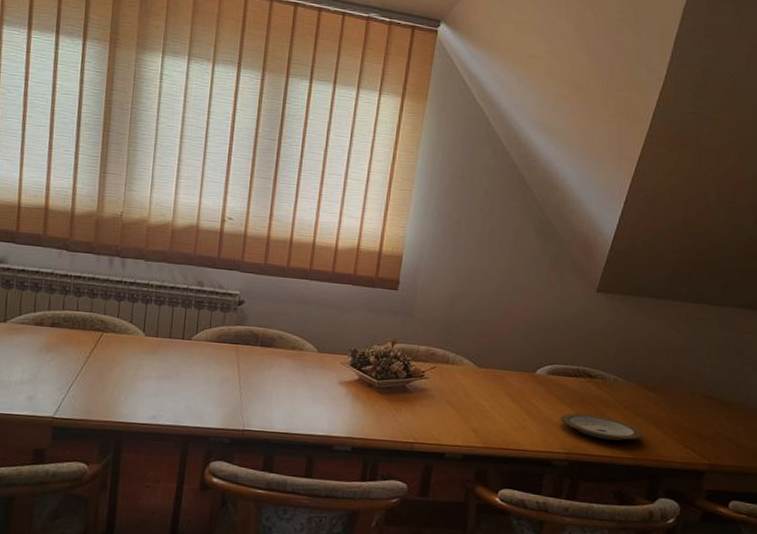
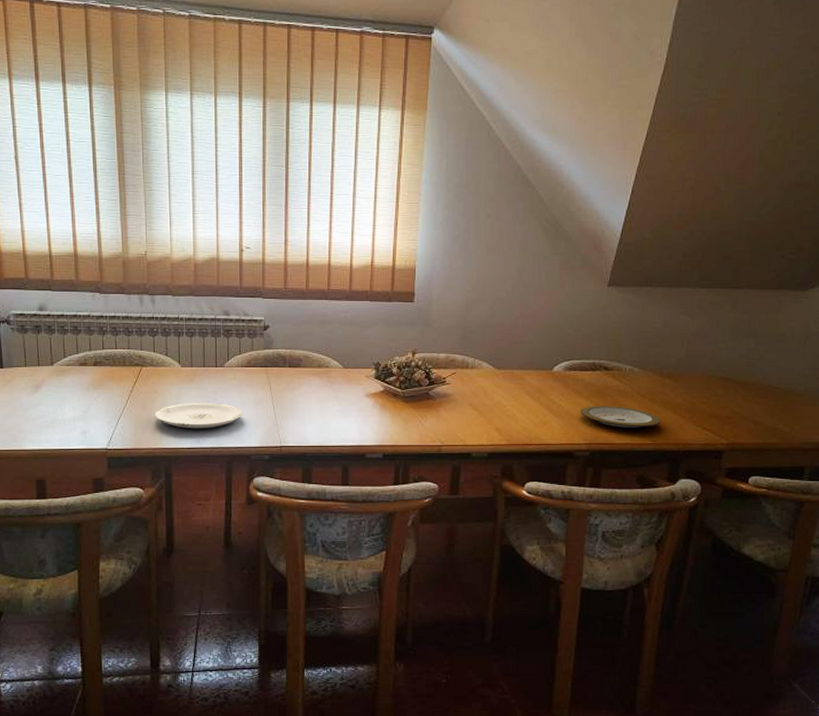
plate: none [110,374,207,405] -> present [154,402,244,429]

